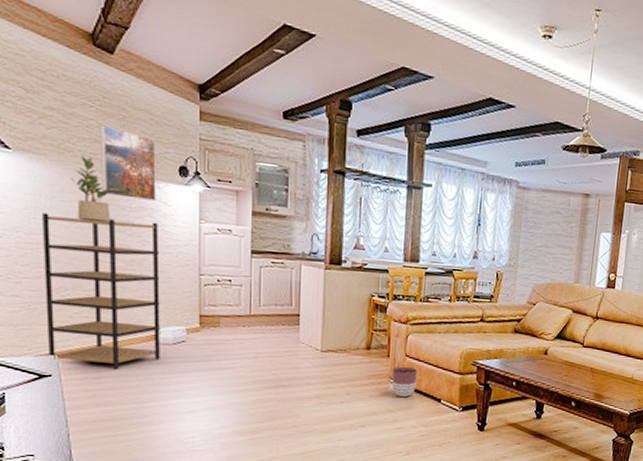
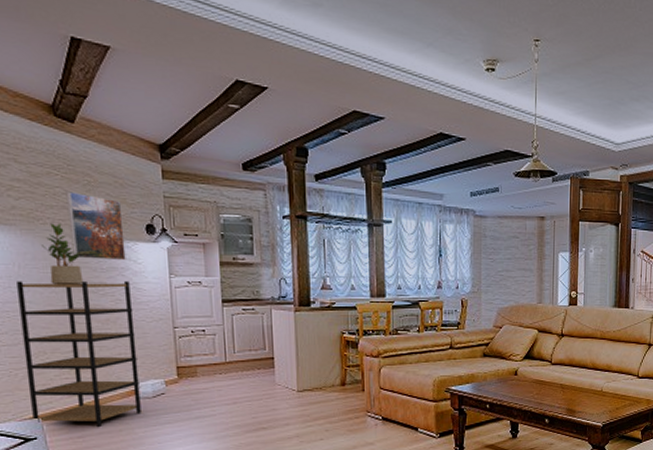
planter: present [391,367,418,397] -> none [368,400,394,428]

